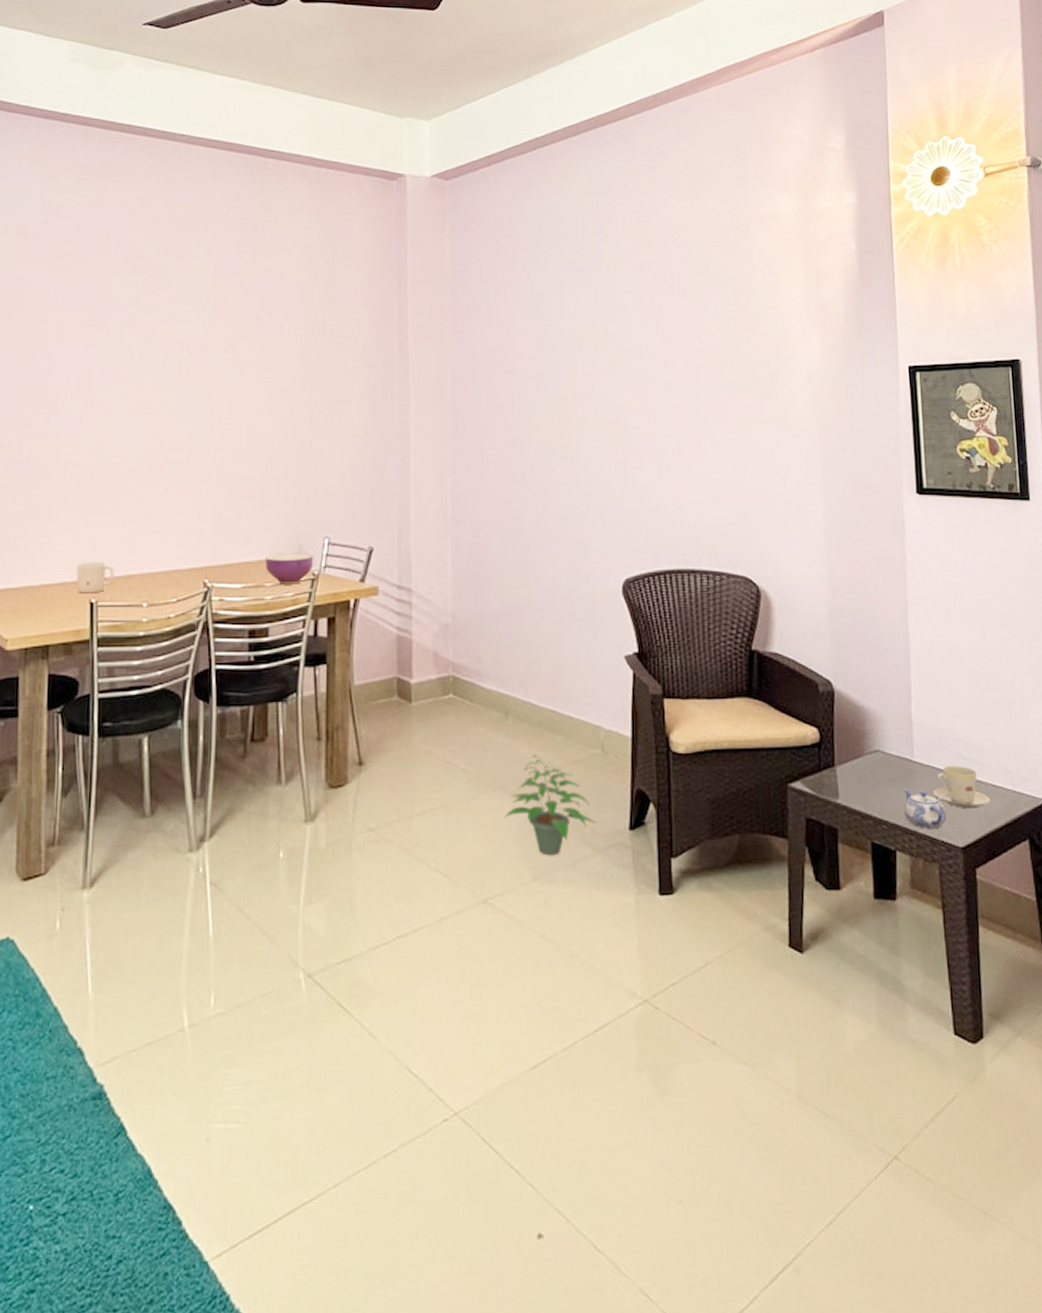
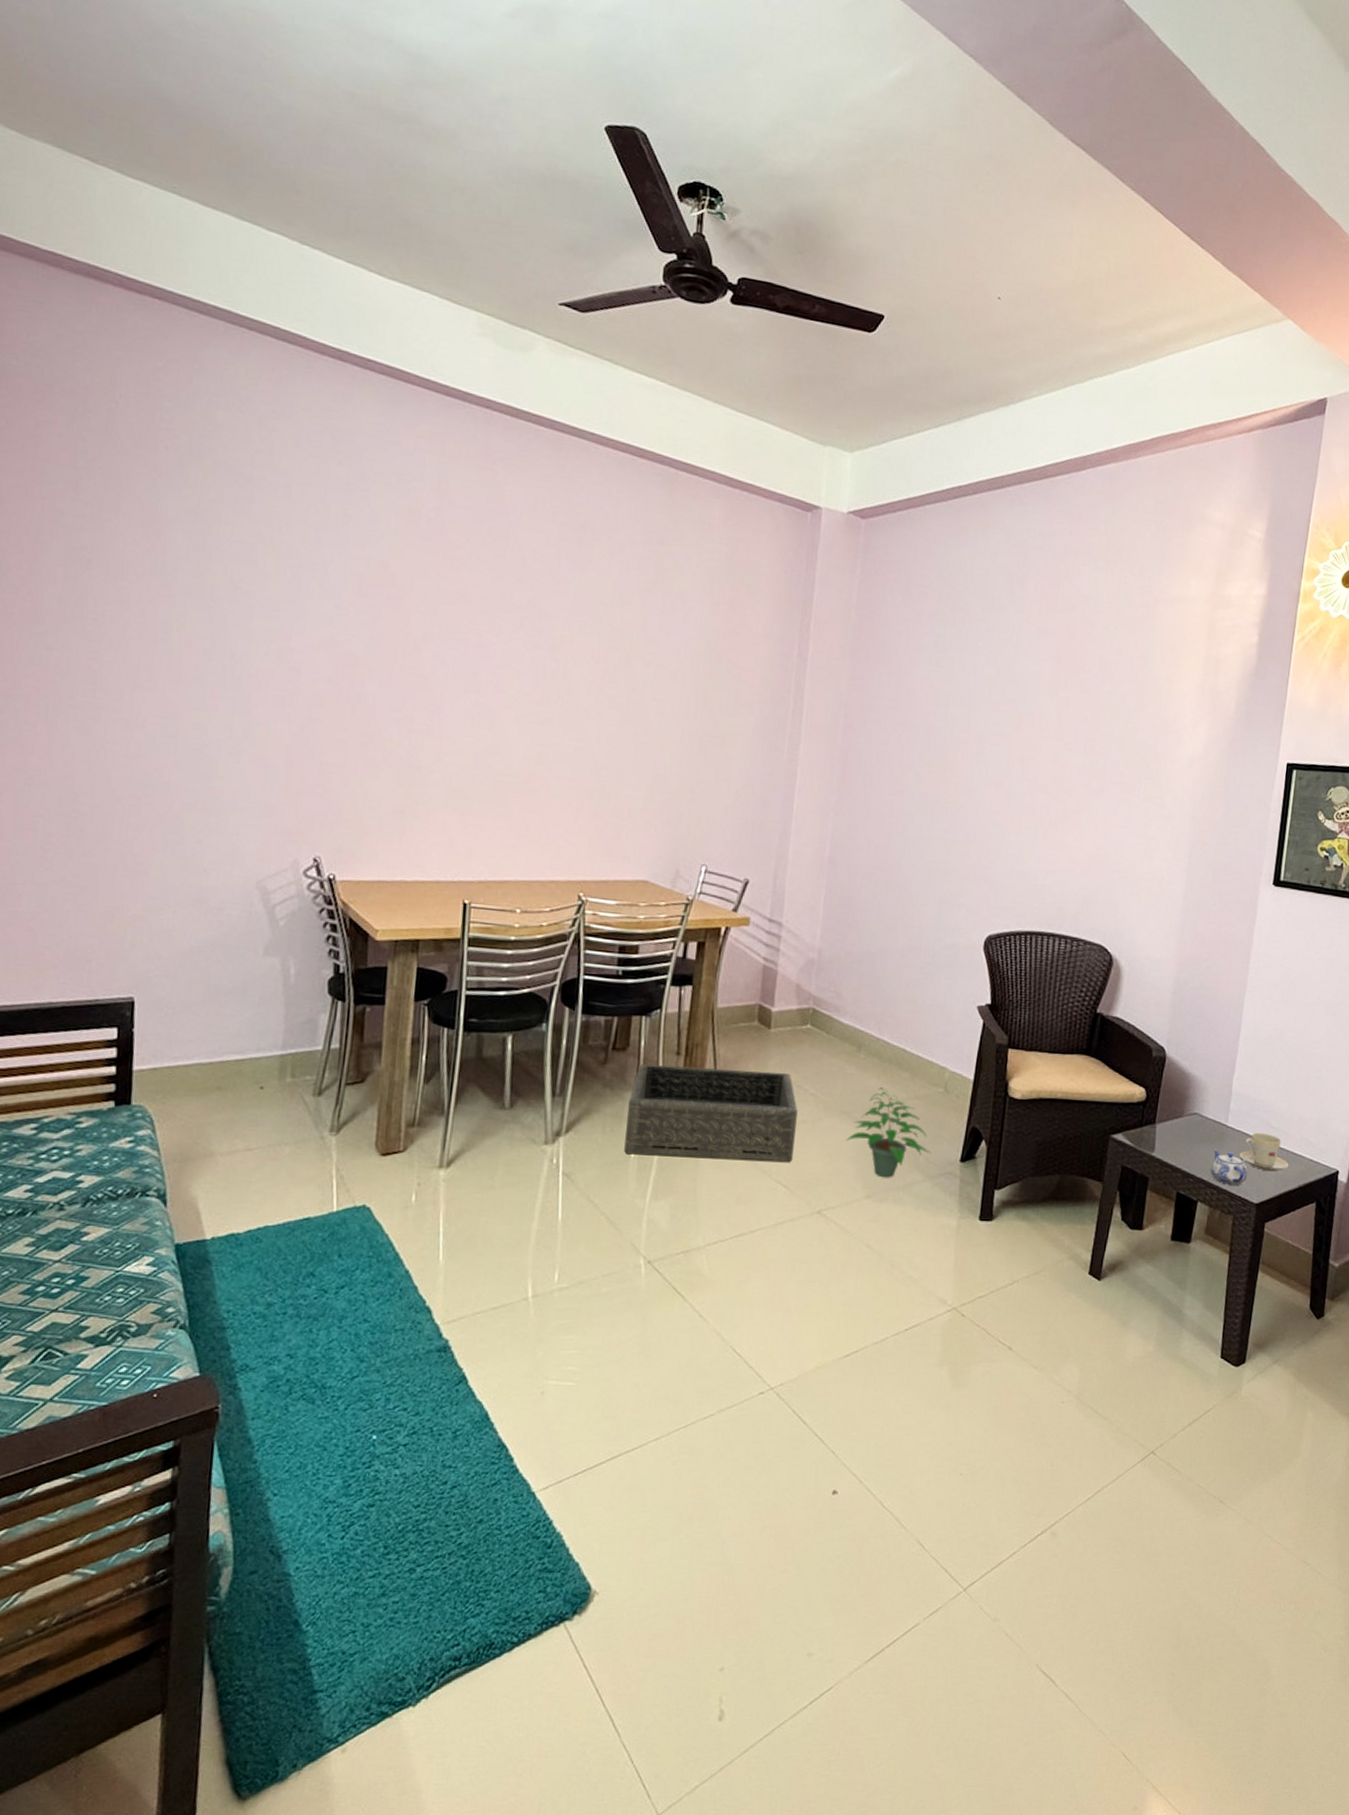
mug: present [76,561,115,594] -> none [450,863,490,895]
bowl: present [265,553,313,585] -> none [641,875,689,907]
basket: none [272,748,450,855] -> present [624,1064,798,1163]

